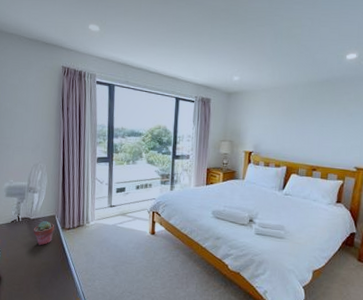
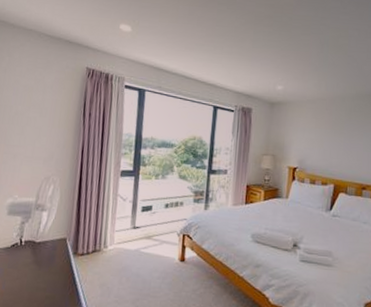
potted succulent: present [33,220,55,246] -> none [37,244,66,275]

